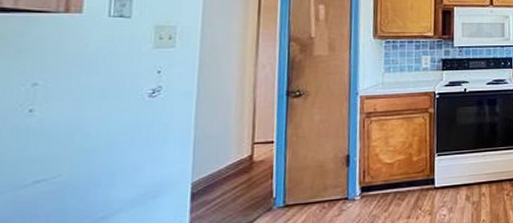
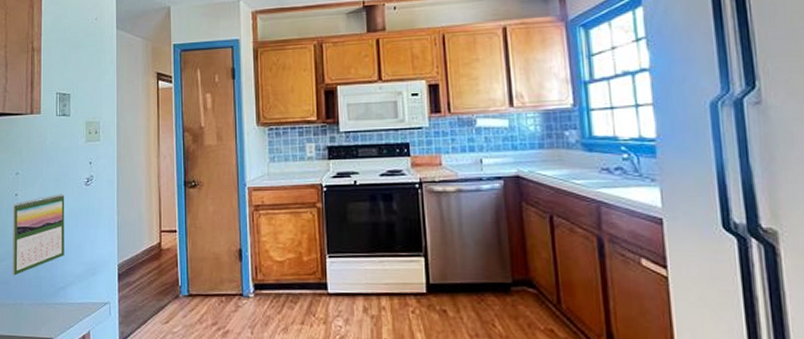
calendar: none [16,108,116,212] -> present [12,194,65,276]

